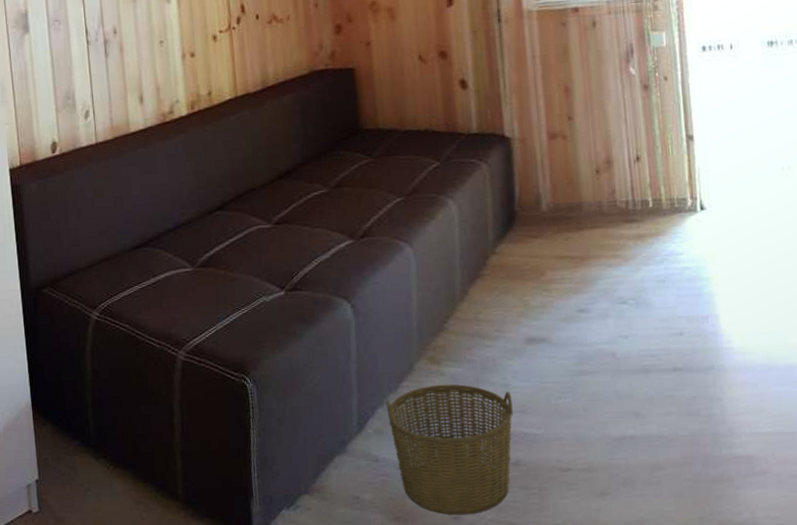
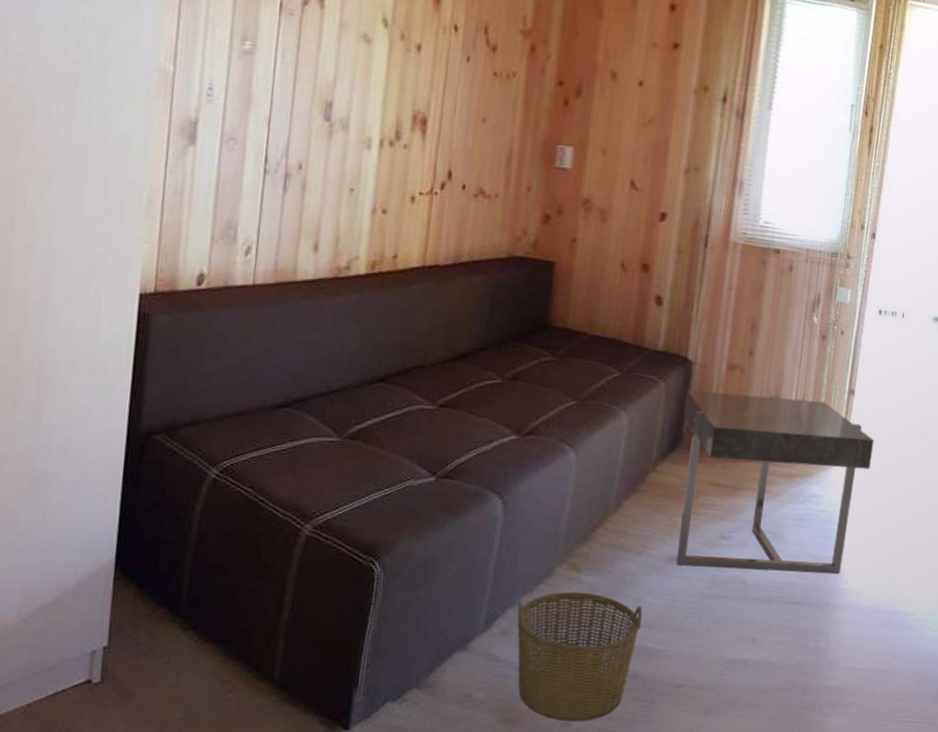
side table: none [511,153,730,345] -> present [676,390,875,574]

